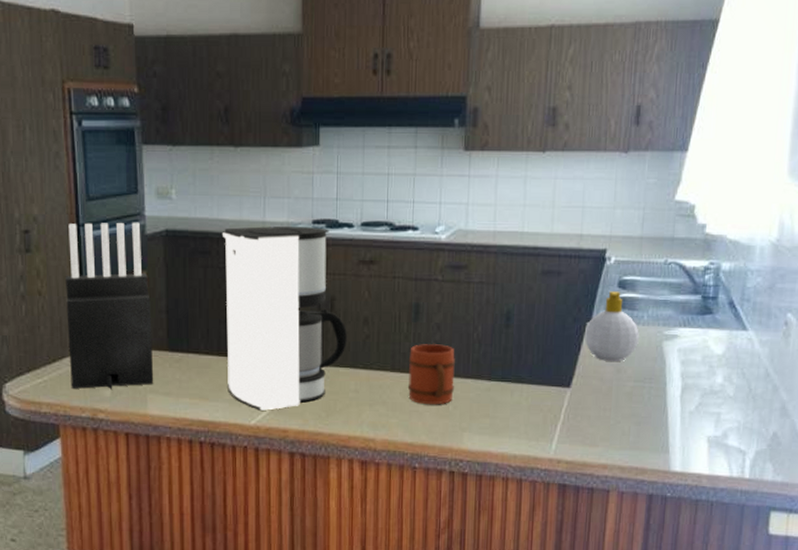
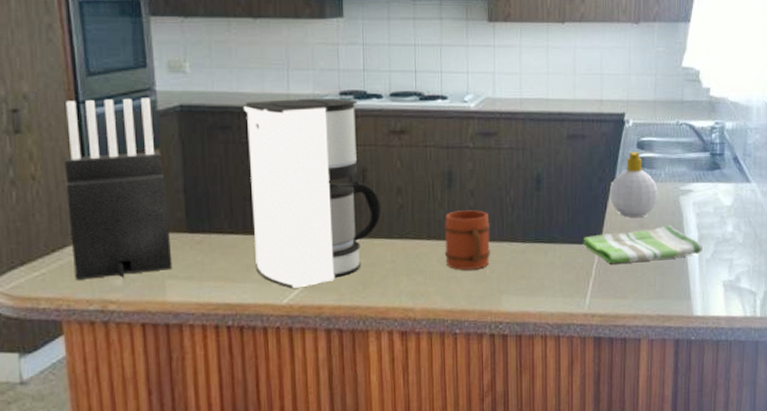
dish towel: none [552,372,686,409] -> present [582,225,703,264]

